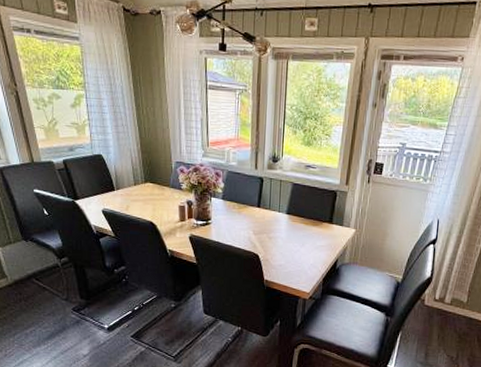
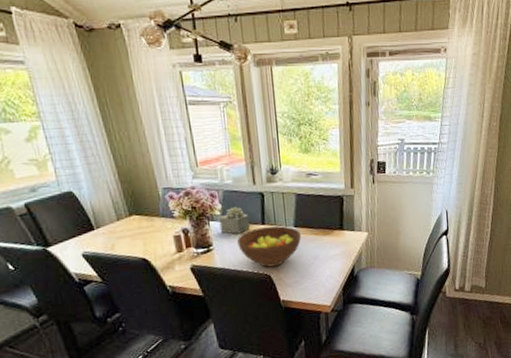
succulent plant: none [220,187,247,213] -> present [219,206,250,234]
fruit bowl: none [233,209,293,248] -> present [237,225,302,267]

